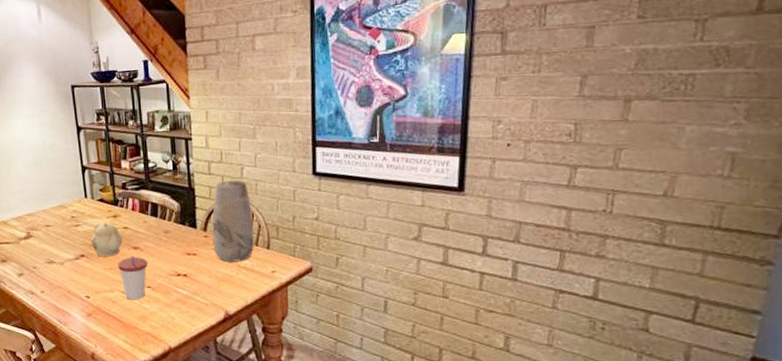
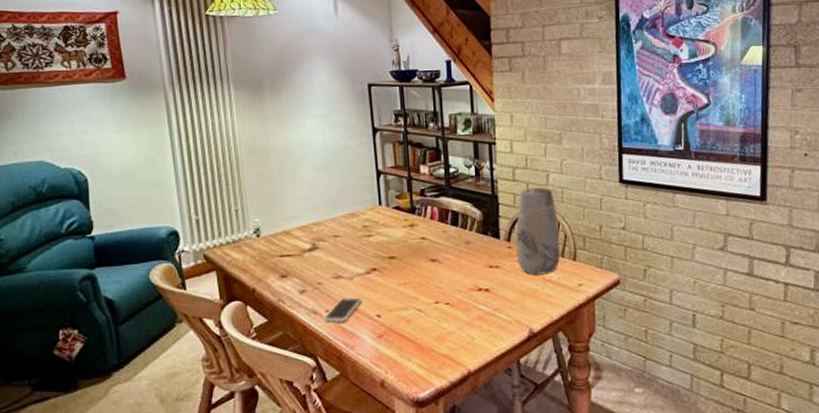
smartphone: none [39,280,73,302] -> present [323,297,362,322]
teapot: present [91,222,123,257] -> none [384,232,419,271]
cup: present [118,256,147,300] -> none [413,269,446,319]

